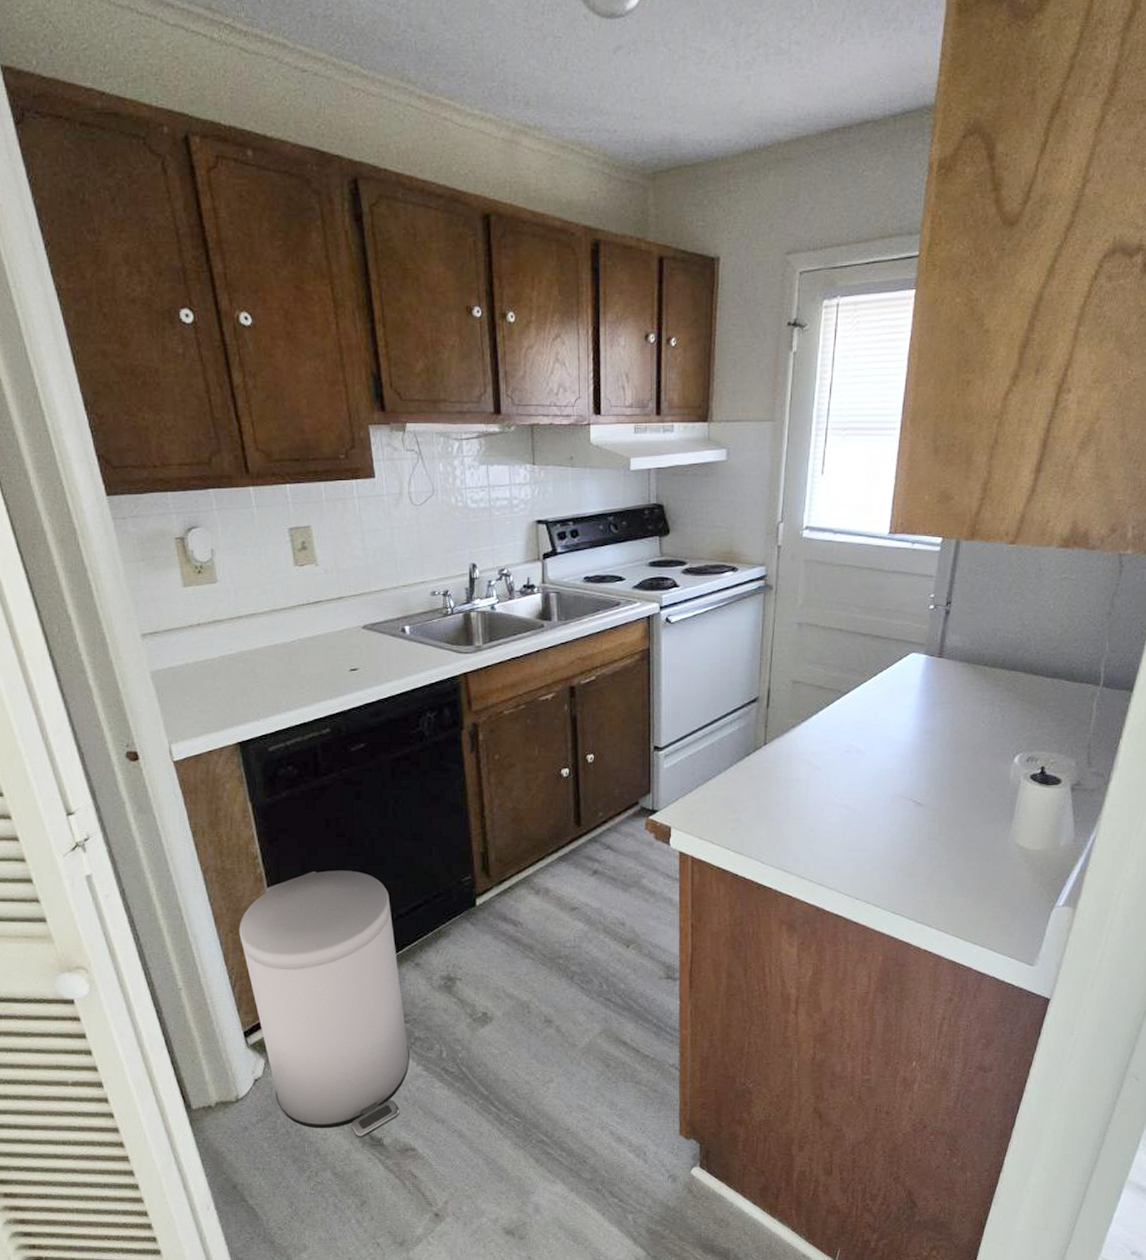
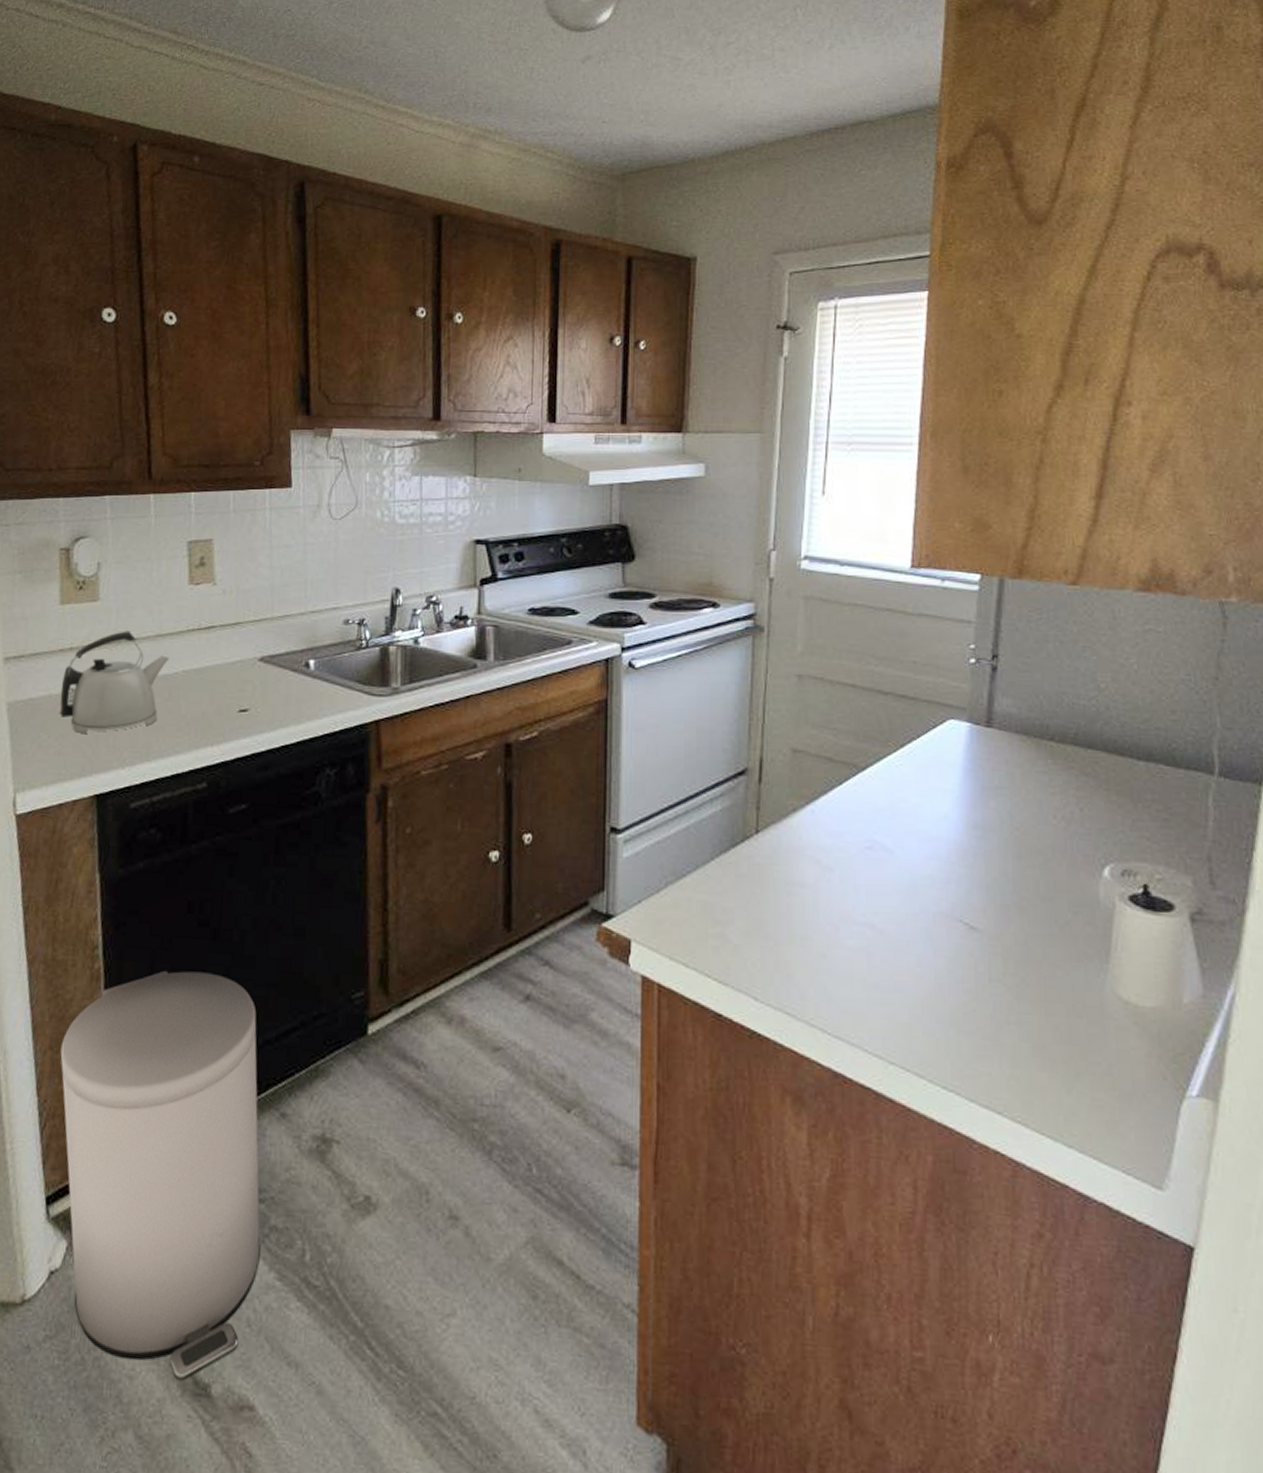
kettle: none [195,607,286,694] -> present [58,631,170,733]

